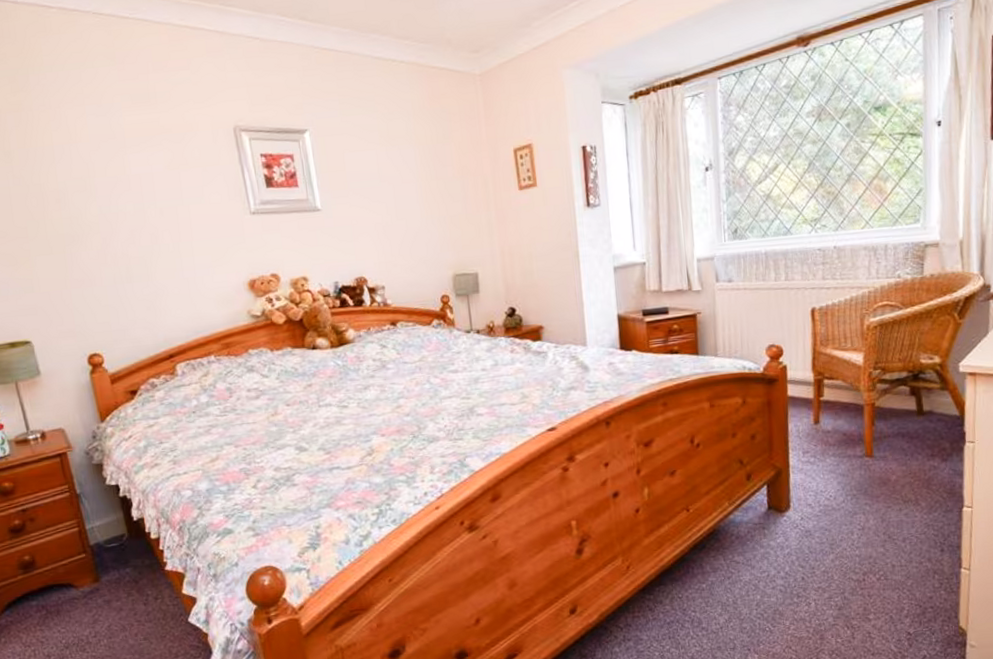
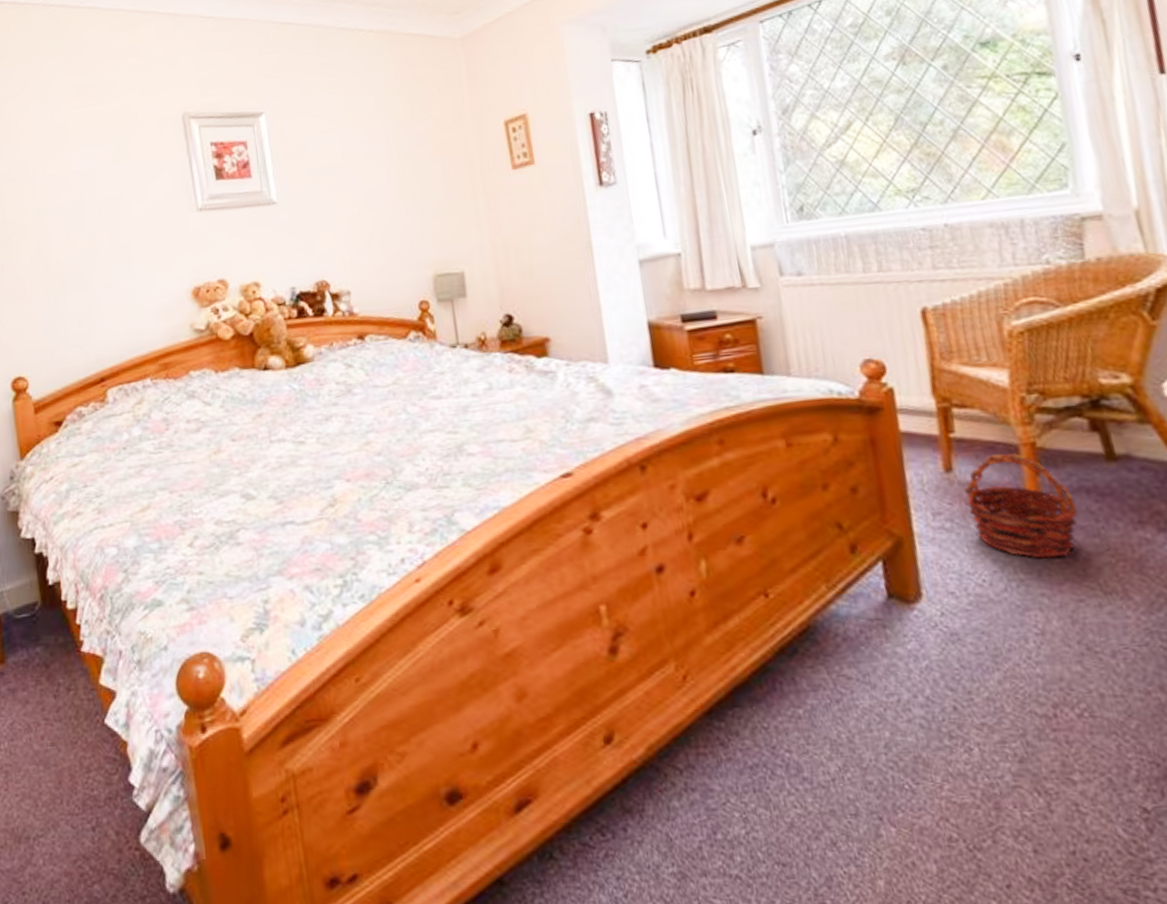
basket: none [825,410,896,481] -> present [964,452,1078,559]

